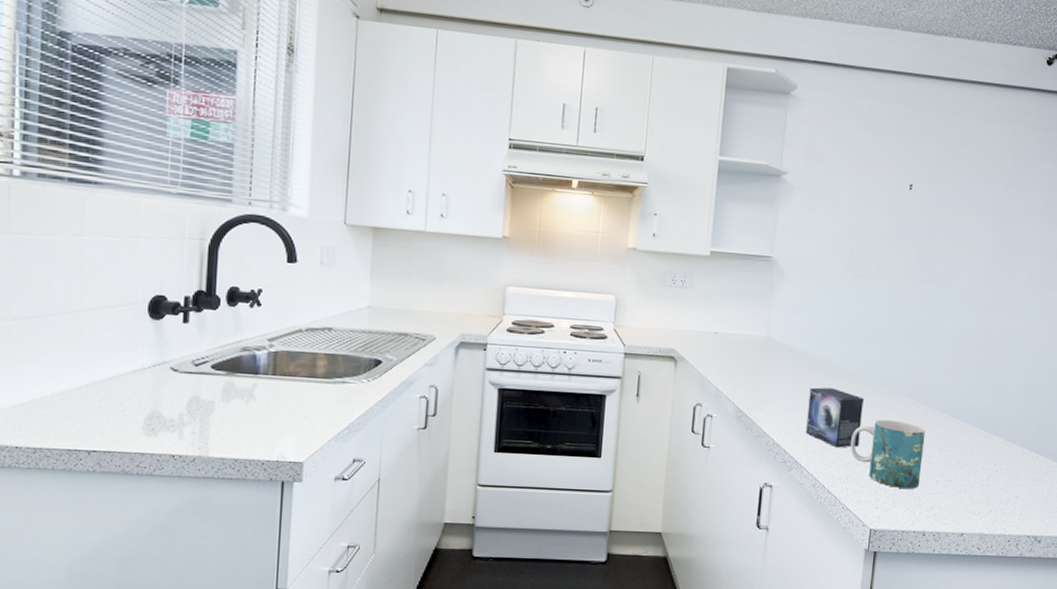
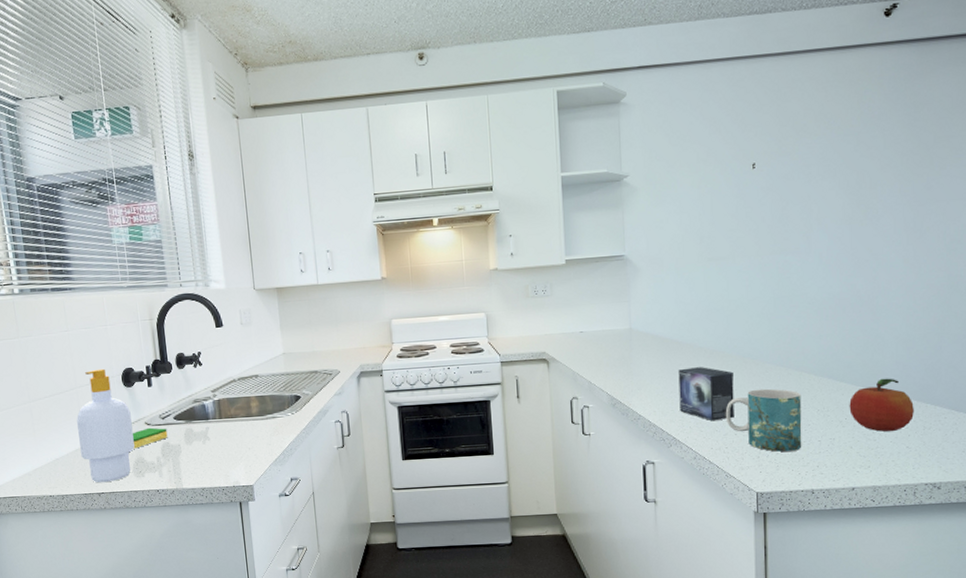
soap bottle: none [72,290,153,438] -> present [77,368,135,483]
dish sponge: none [149,374,200,399] -> present [132,427,168,449]
fruit: none [968,423,1027,480] -> present [849,378,914,432]

